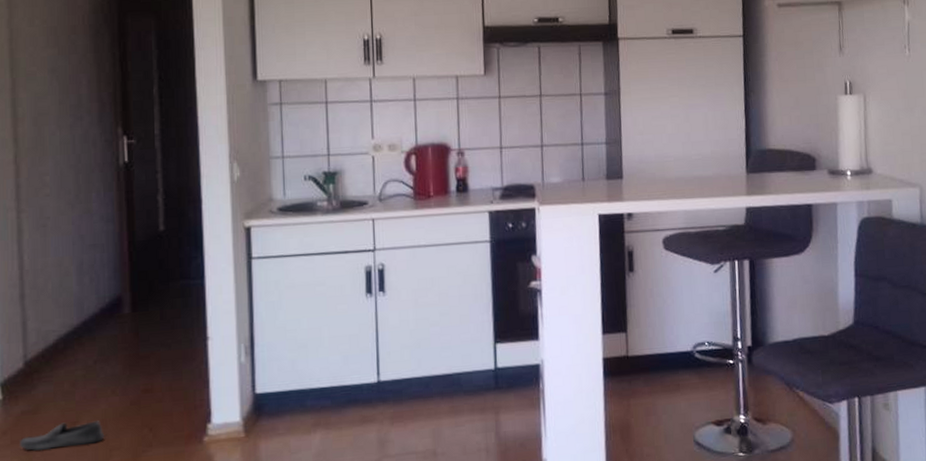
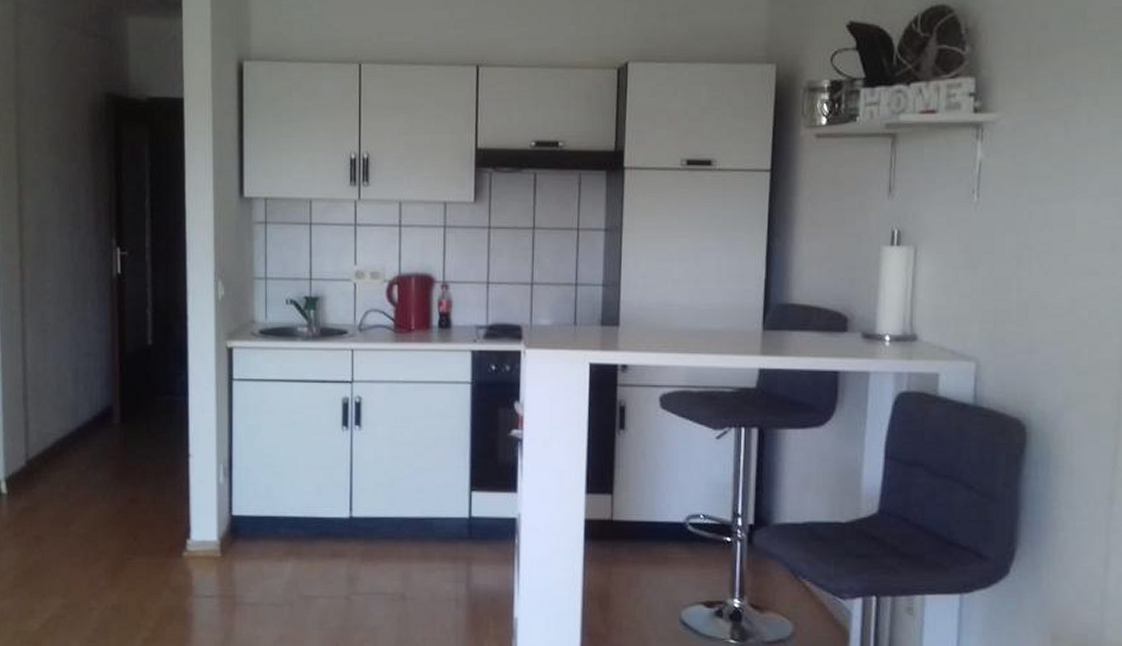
shoe: present [20,420,105,451] -> none [22,522,95,547]

